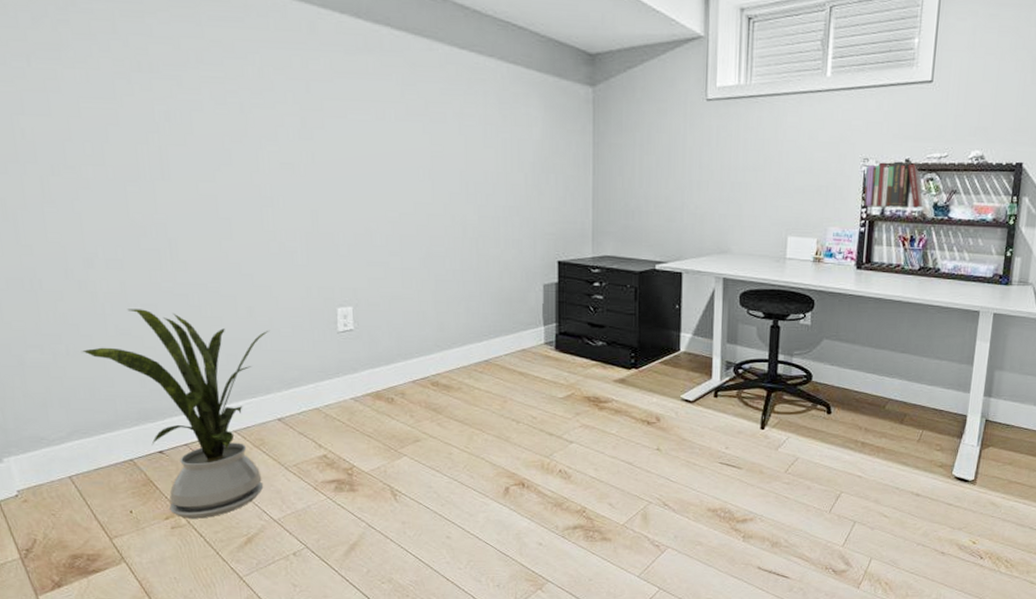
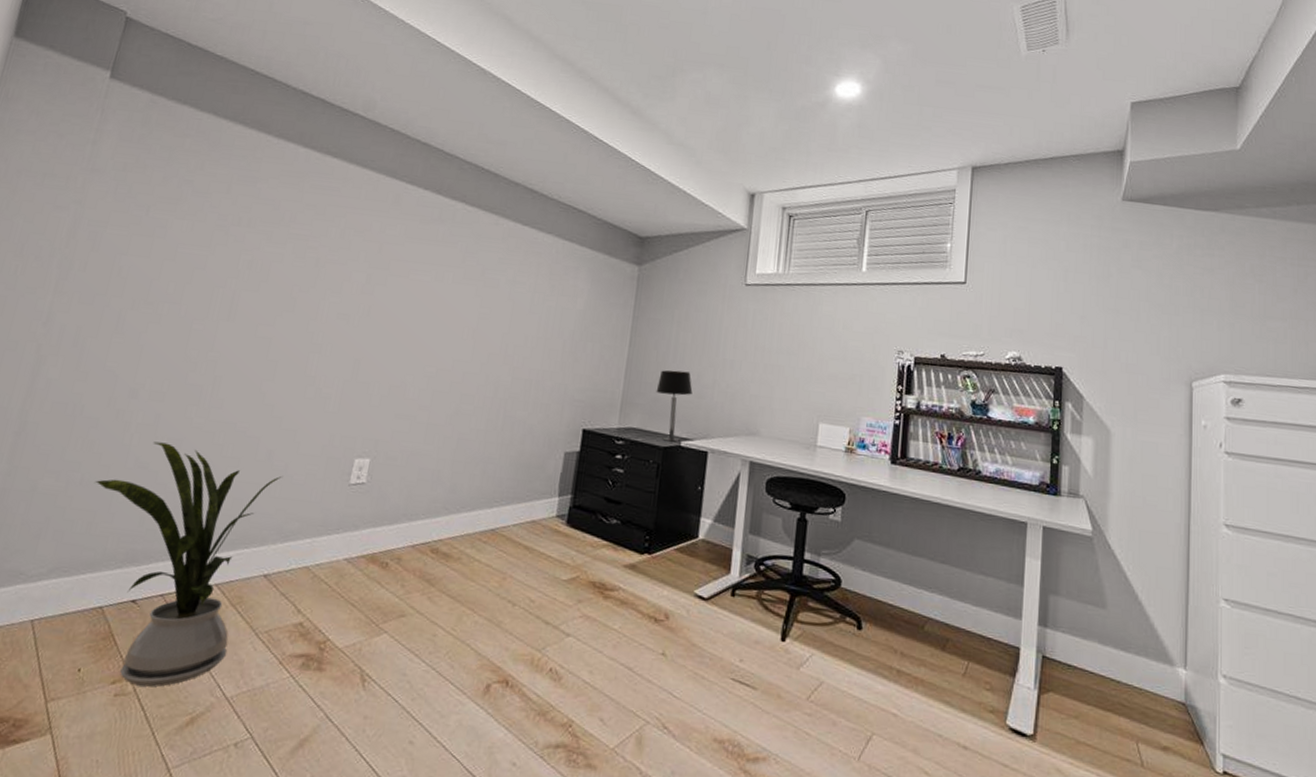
table lamp: none [625,195,662,266] -> present [656,370,693,442]
books: present [863,161,923,208] -> none [898,356,960,405]

